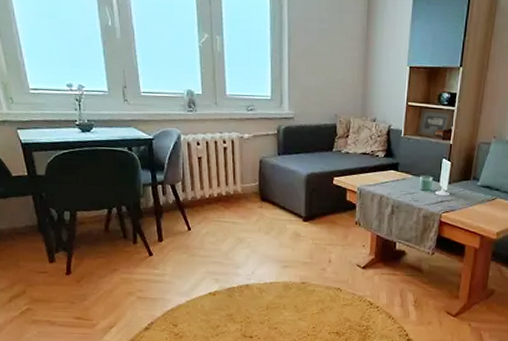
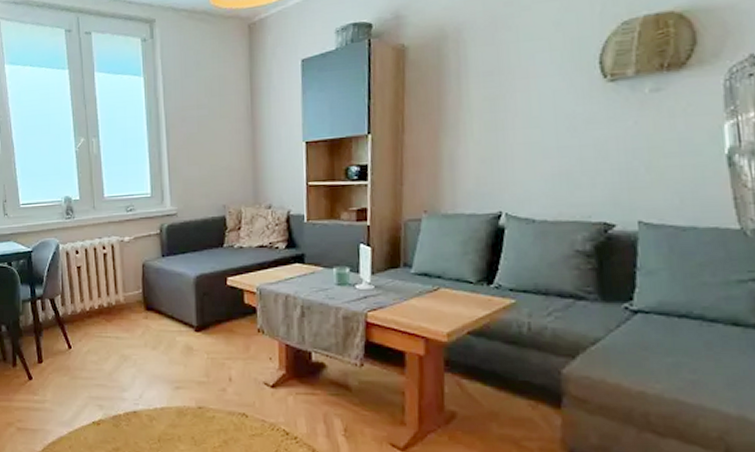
picture frame: present [417,107,453,140] -> none [323,185,366,221]

